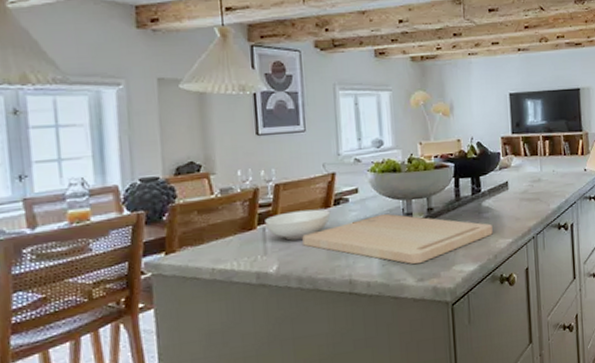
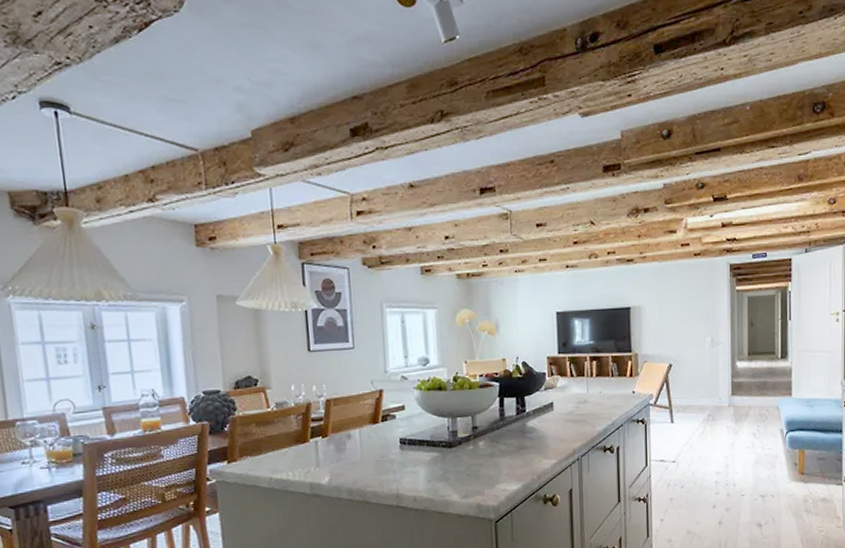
bowl: present [265,209,331,241] -> none [317,424,379,454]
cutting board: present [302,214,493,265] -> none [352,431,537,482]

